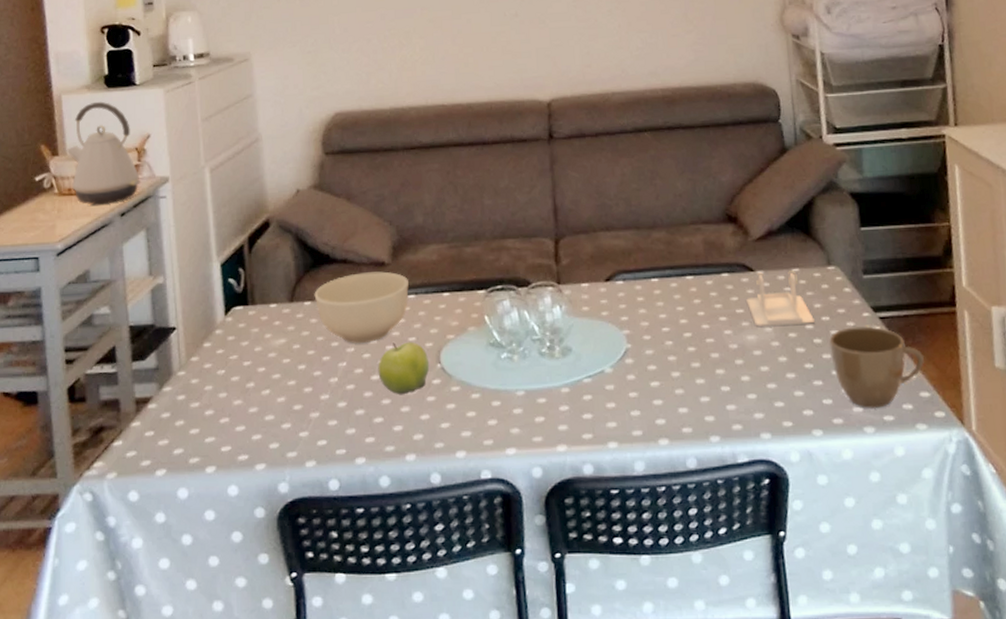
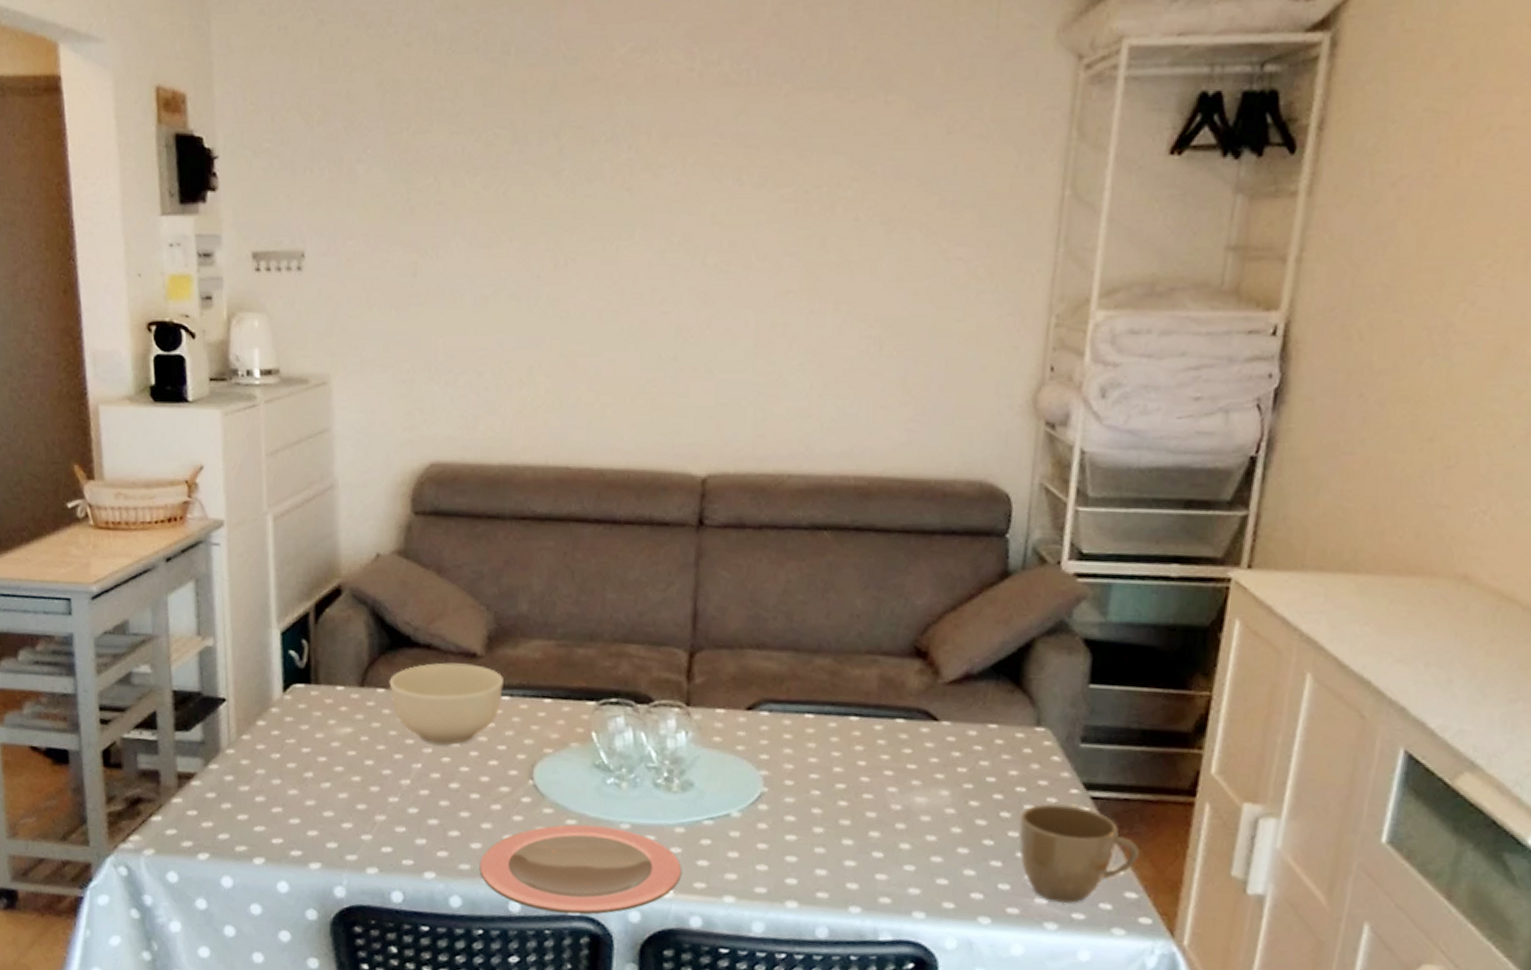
kettle: present [66,101,140,205] -> none [104,417,190,545]
fruit: present [378,341,430,395] -> none [458,748,520,810]
plate: none [402,395,572,479] -> present [479,824,682,915]
napkin holder: present [746,273,816,327] -> none [922,726,1007,794]

